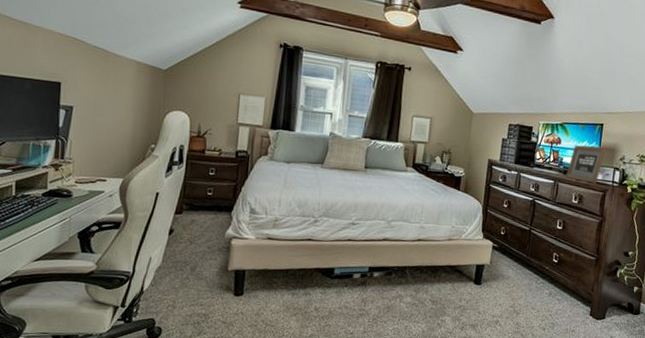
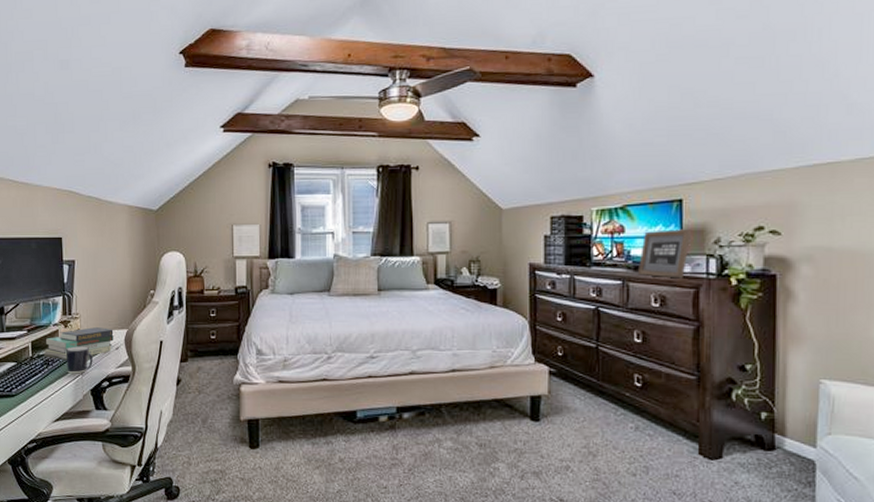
books: none [28,173,109,203] -> present [43,327,114,361]
mug: none [54,189,83,217] -> present [65,346,93,374]

